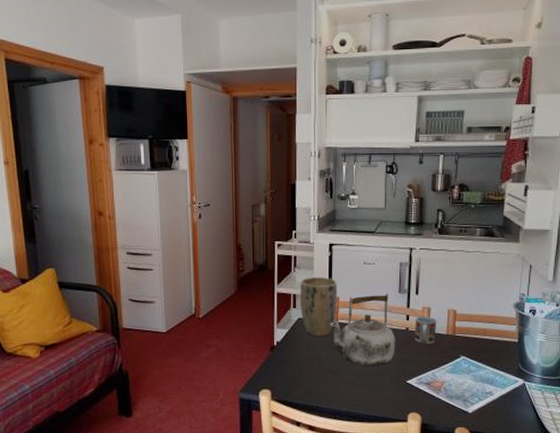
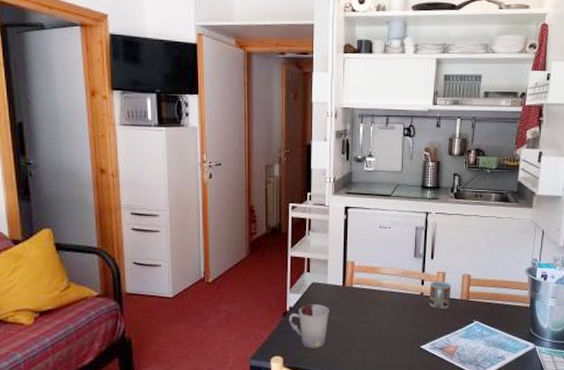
cup: none [275,339,315,382] -> present [288,304,329,348]
plant pot: present [299,277,337,337] -> none [313,241,352,302]
kettle: present [330,294,396,367] -> none [345,258,411,332]

